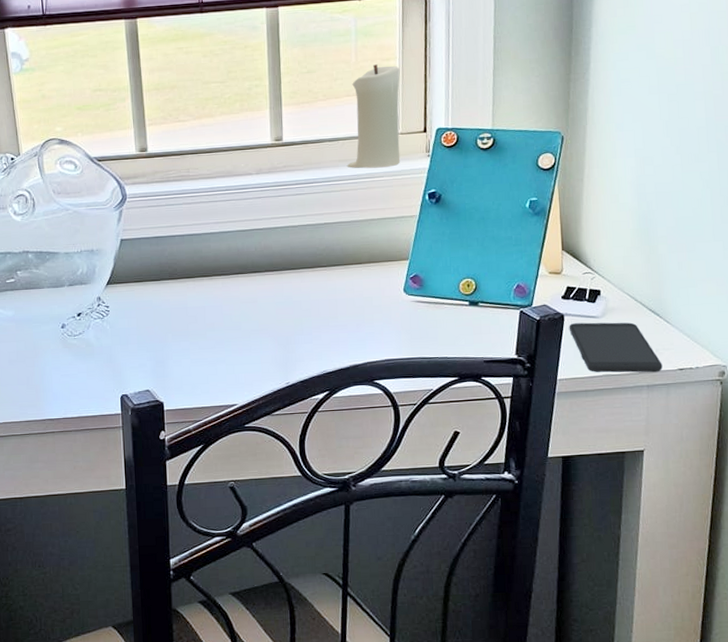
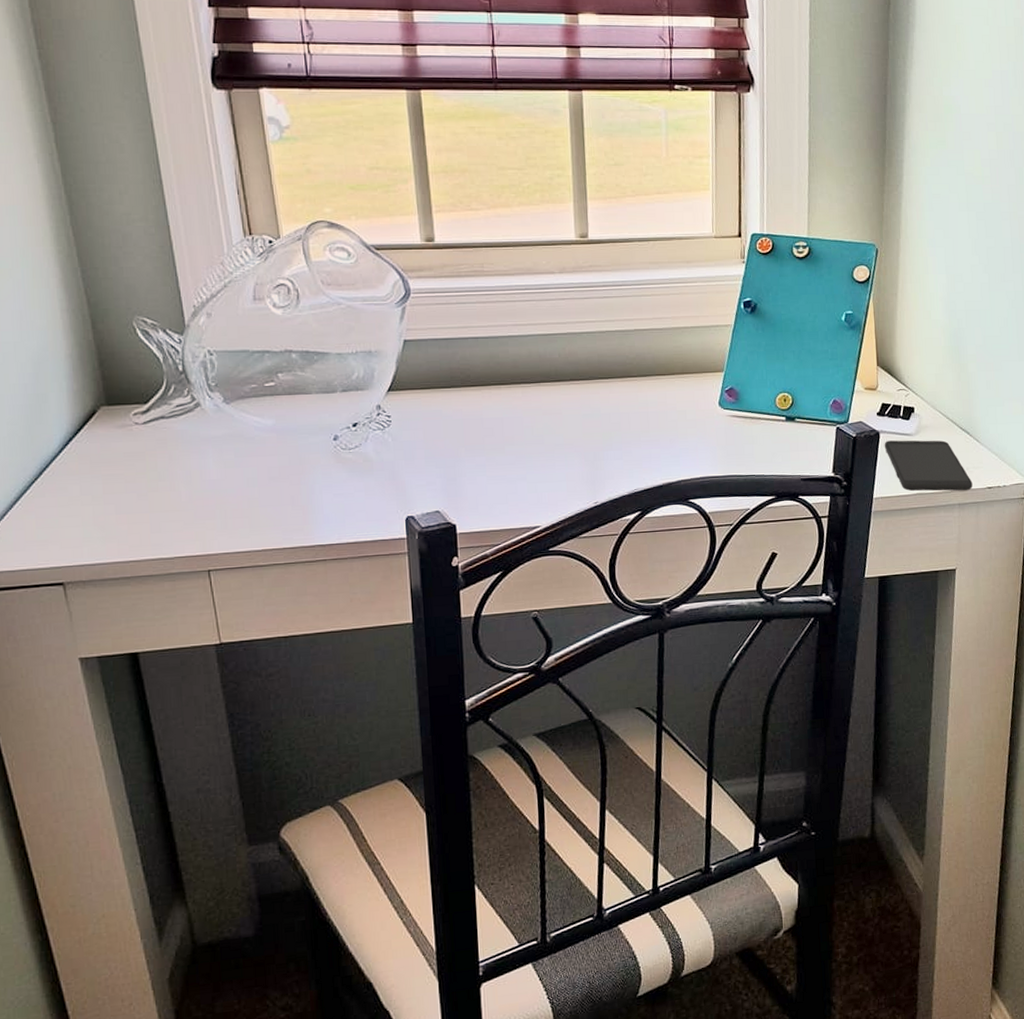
candle: present [346,64,401,169] -> none [658,161,715,273]

